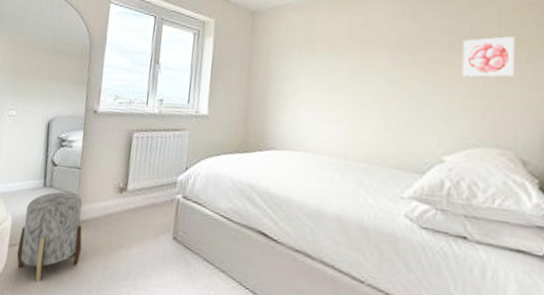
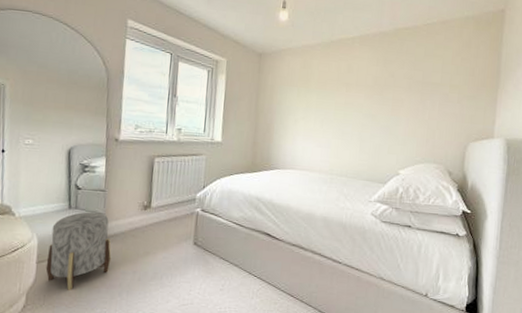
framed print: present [461,36,516,77] -> none [415,82,452,112]

